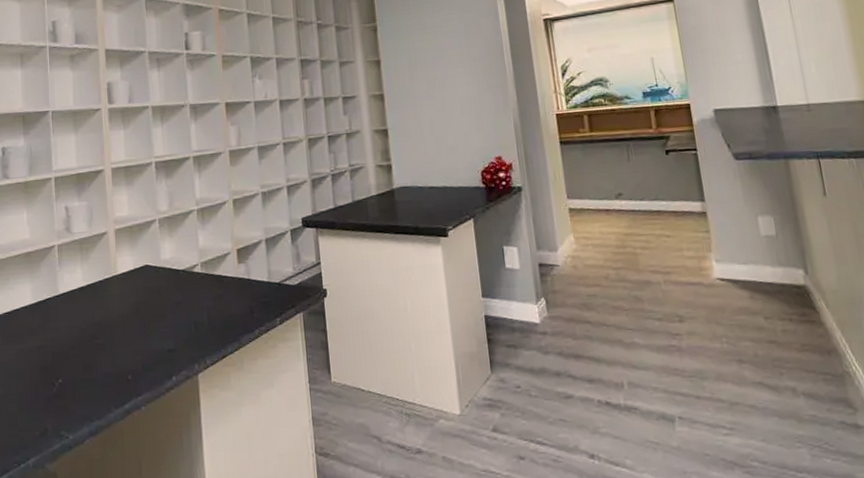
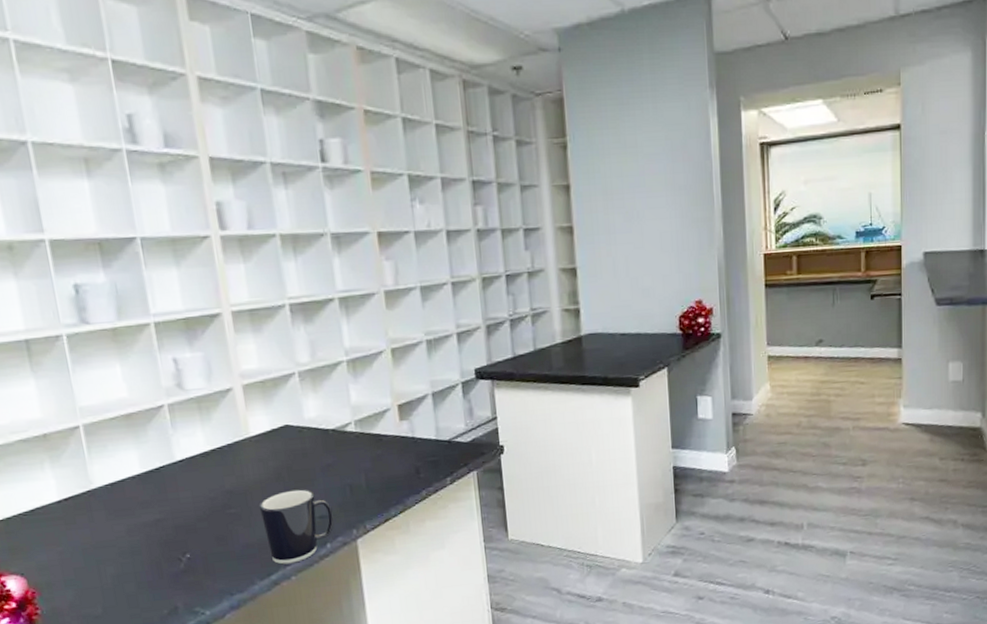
mug: none [120,323,180,395] -> present [259,489,334,565]

